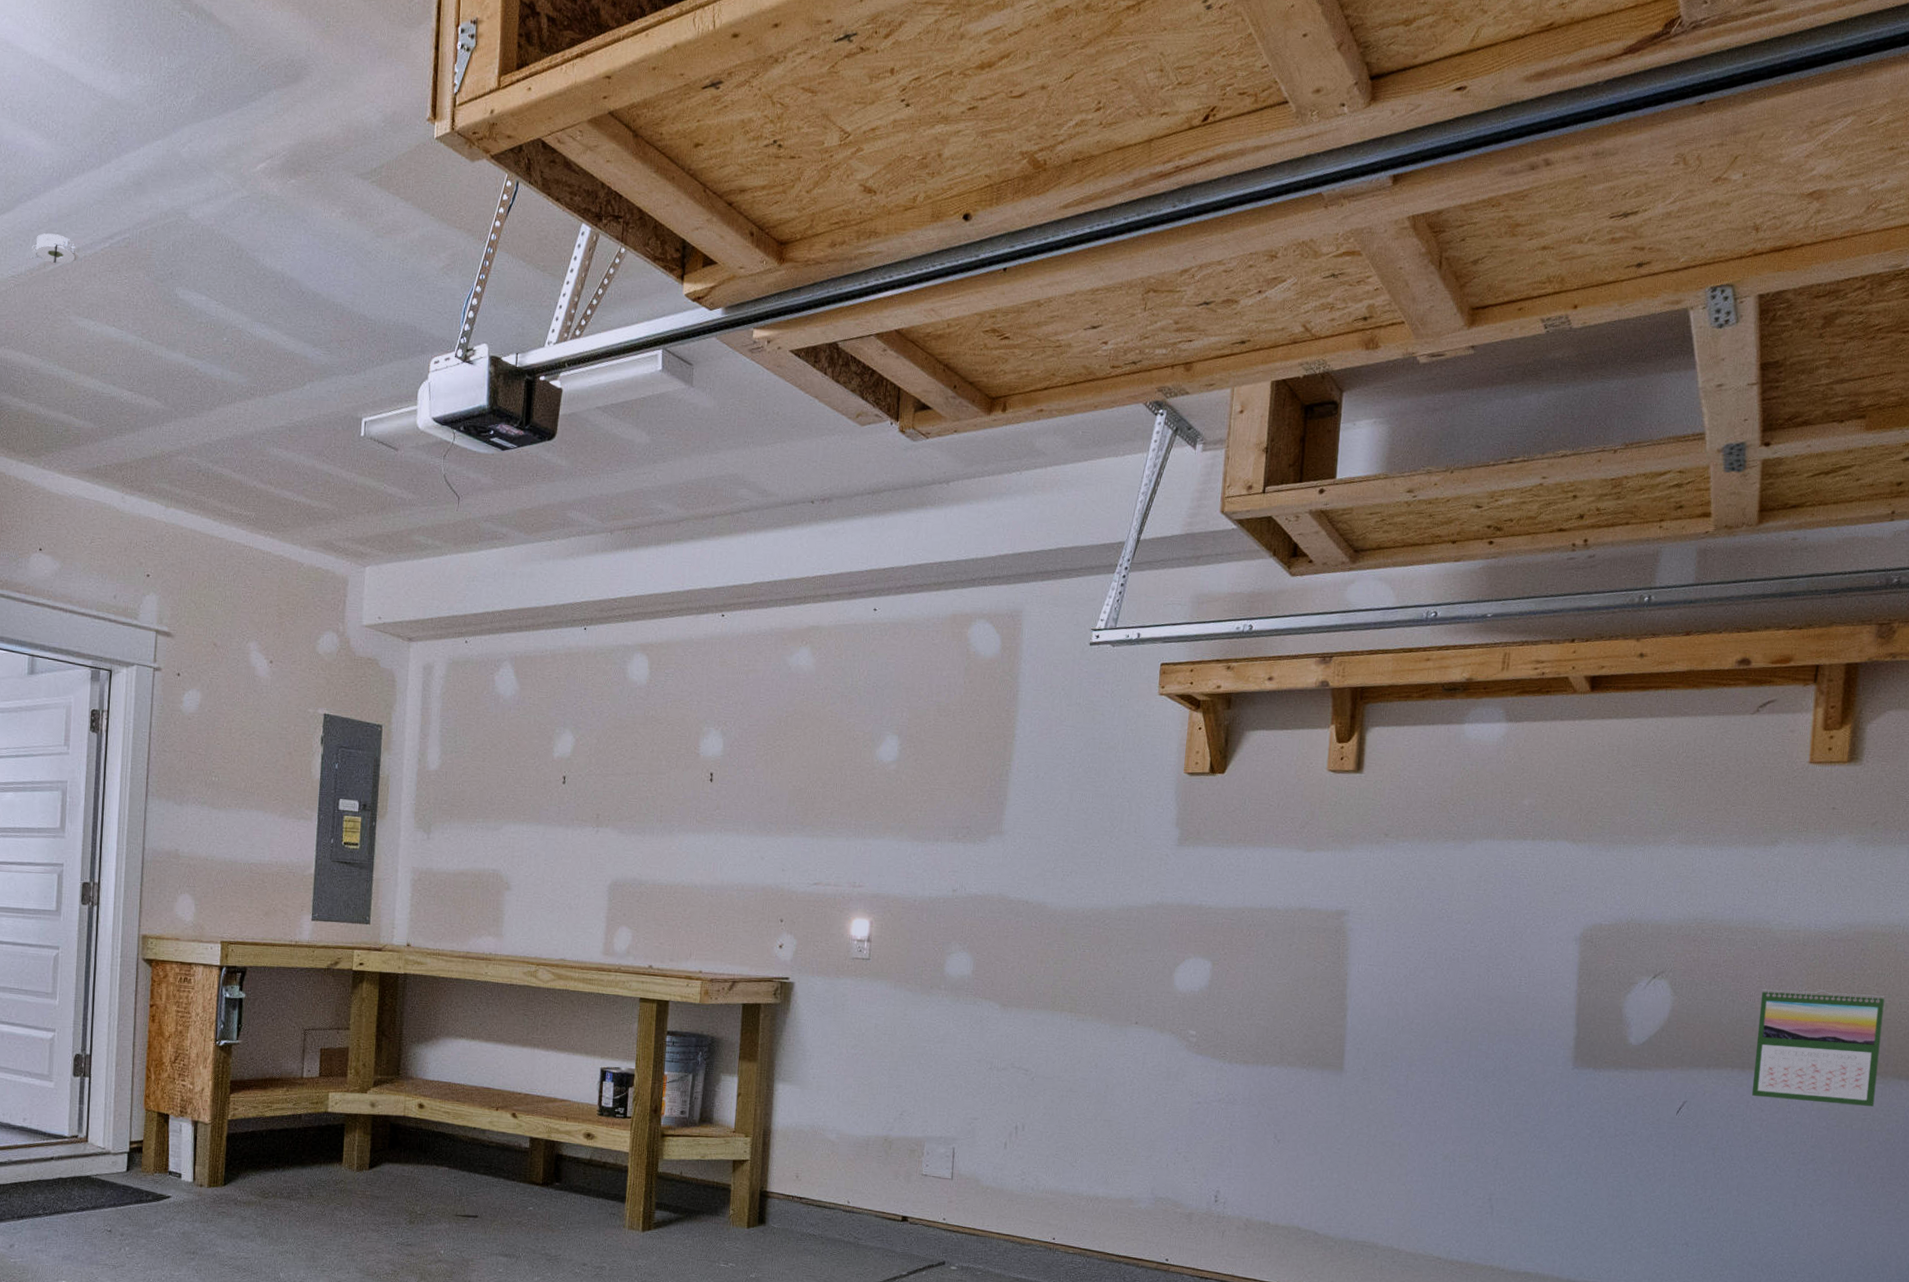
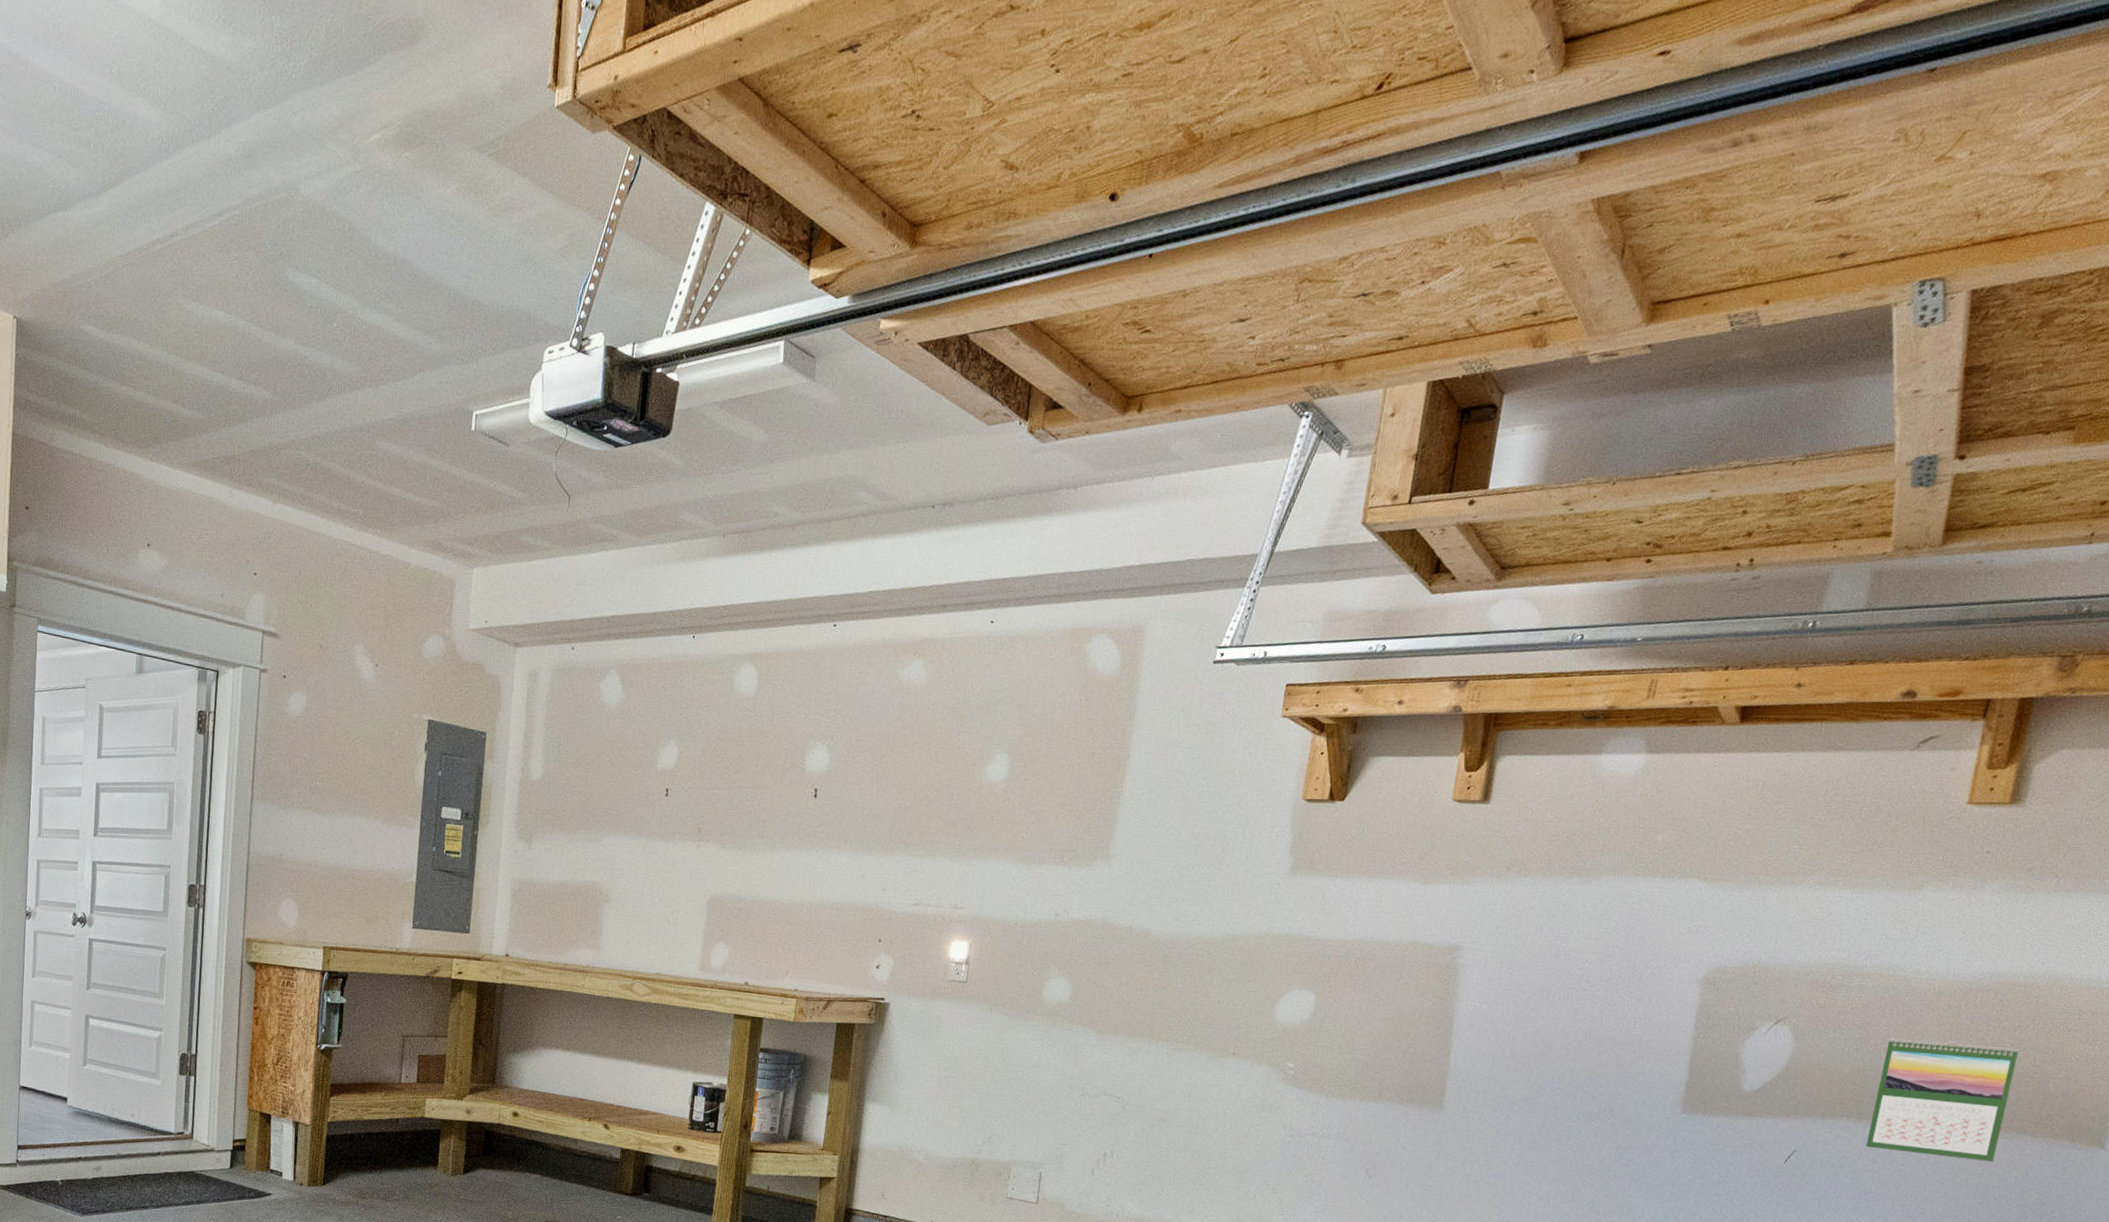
smoke detector: present [29,233,79,264] -> none [137,209,188,243]

